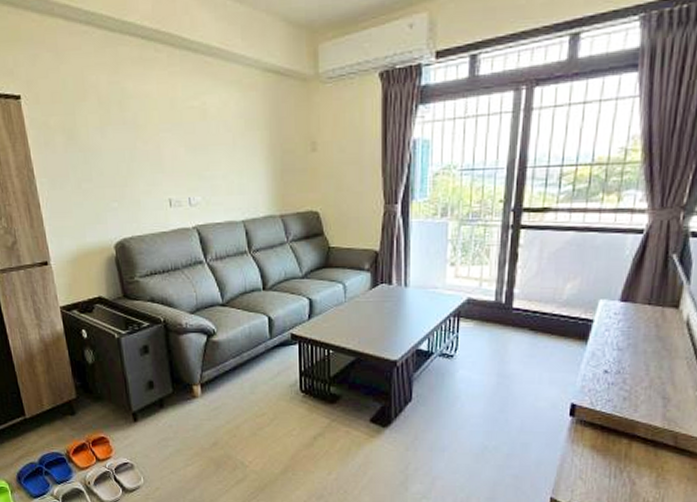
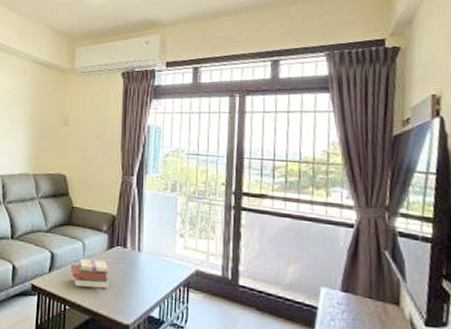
books: none [331,301,374,331] -> present [70,258,109,289]

